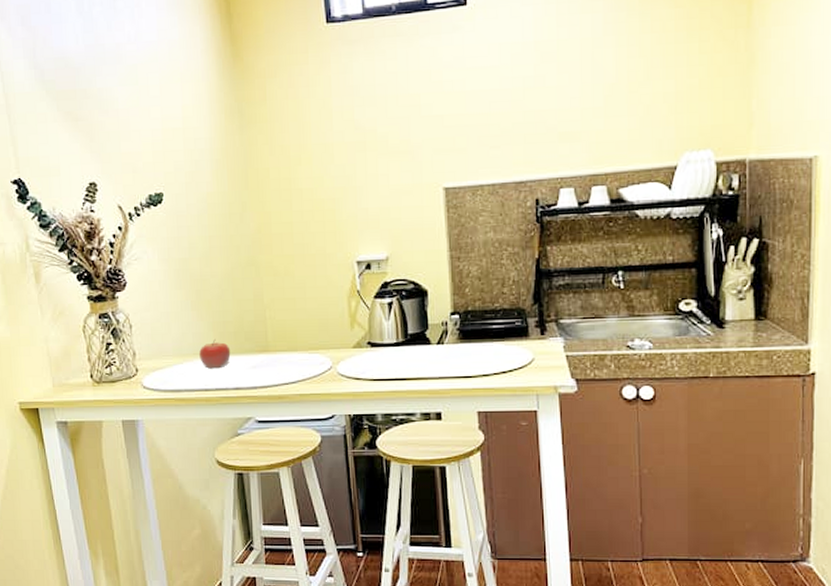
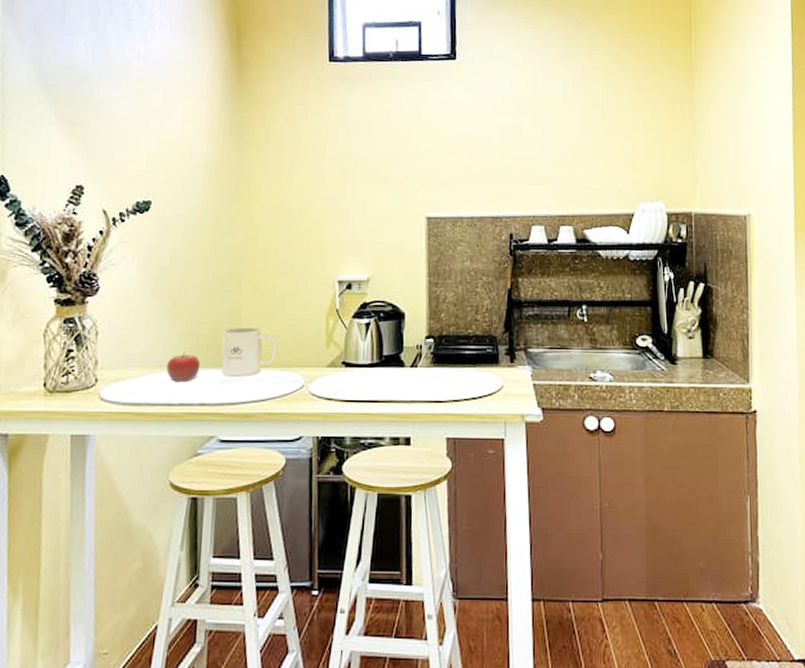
mug: none [248,313,303,361] -> present [220,327,277,377]

